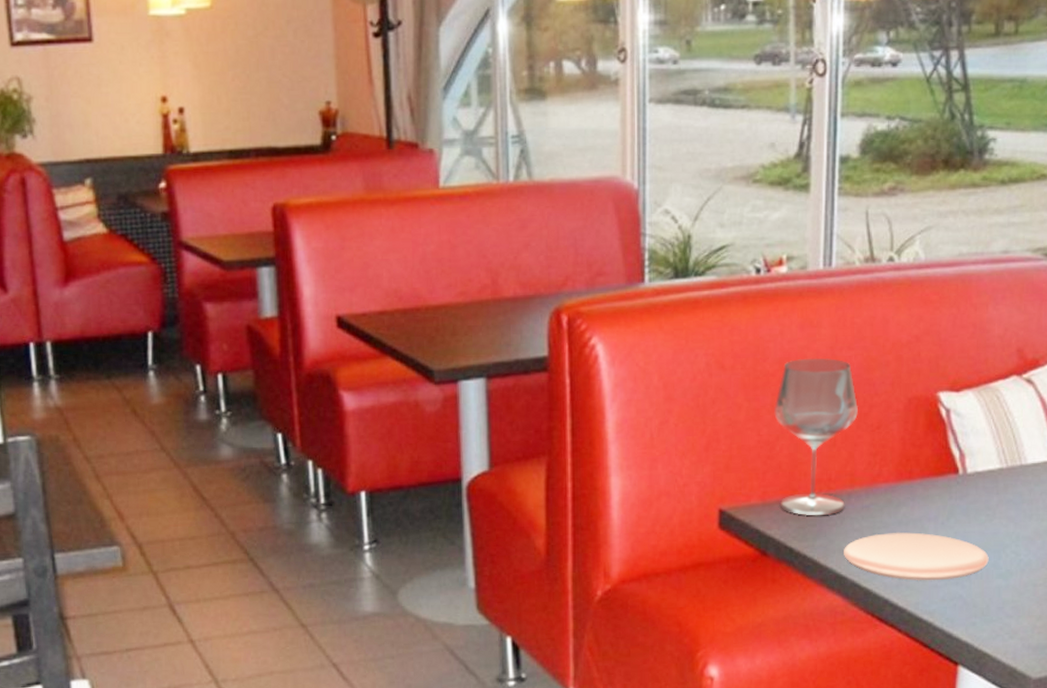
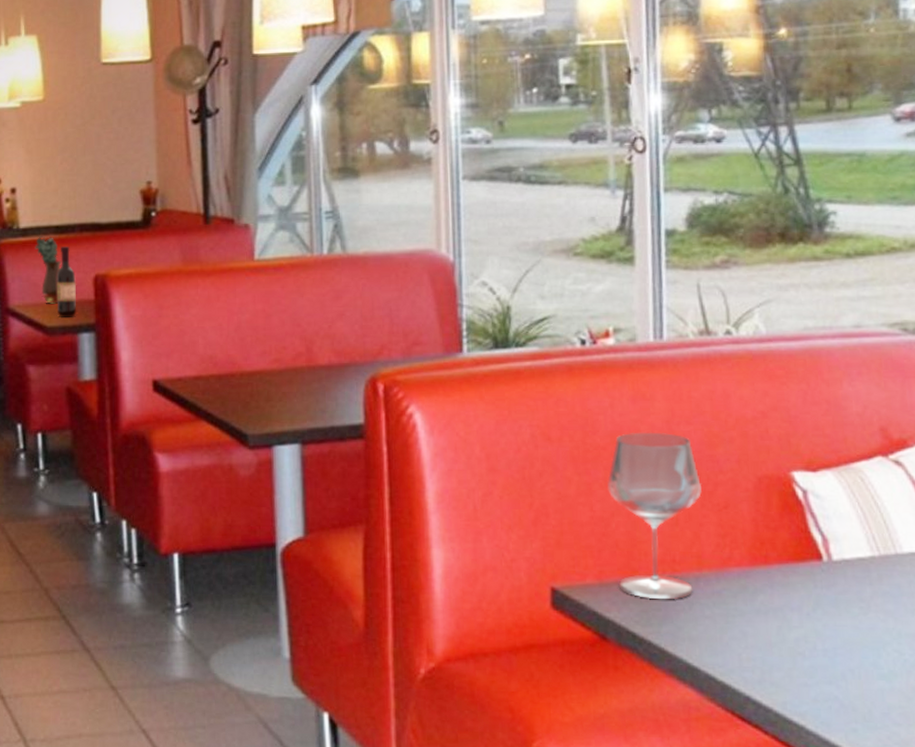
vase: none [207,160,237,236] -> present [35,235,62,304]
wine bottle: none [232,173,255,251] -> present [56,247,77,317]
plate: present [844,532,989,581] -> none [694,622,867,679]

